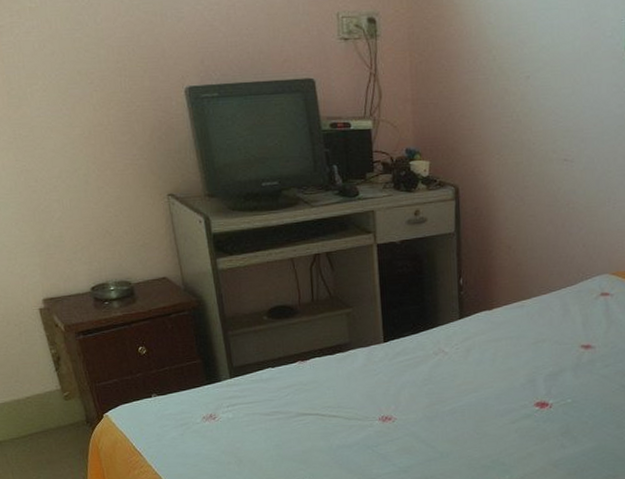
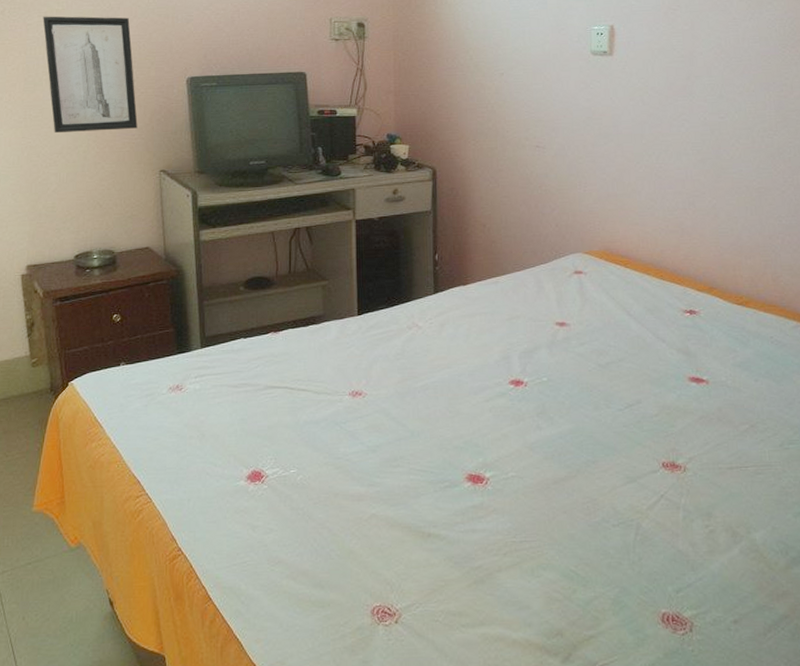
wall art: none [15,15,138,155] -> present [43,16,138,134]

